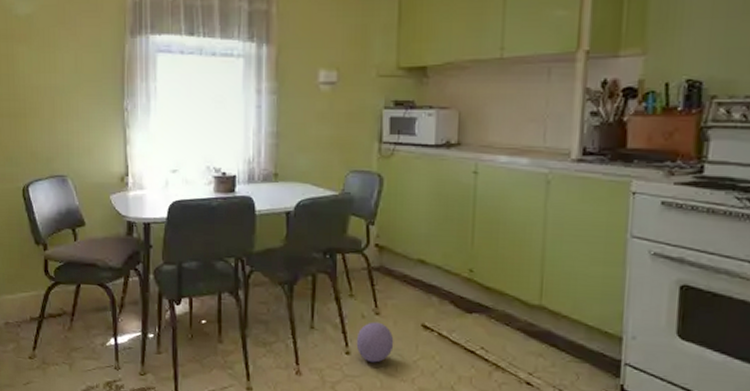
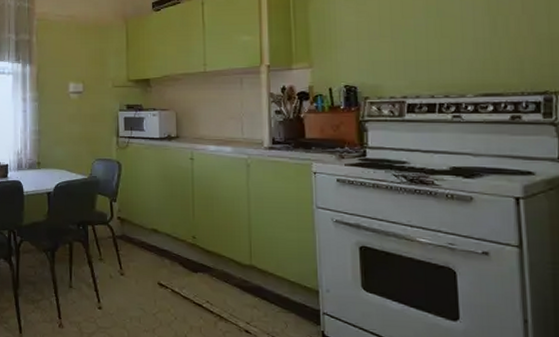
ball: present [356,322,394,363] -> none [106,281,137,316]

